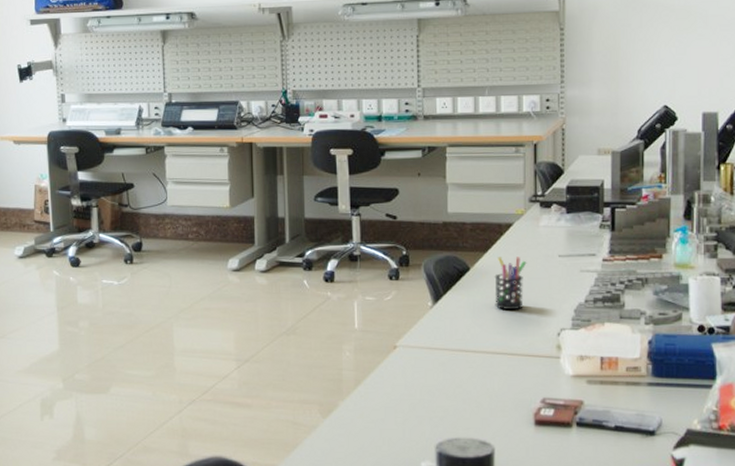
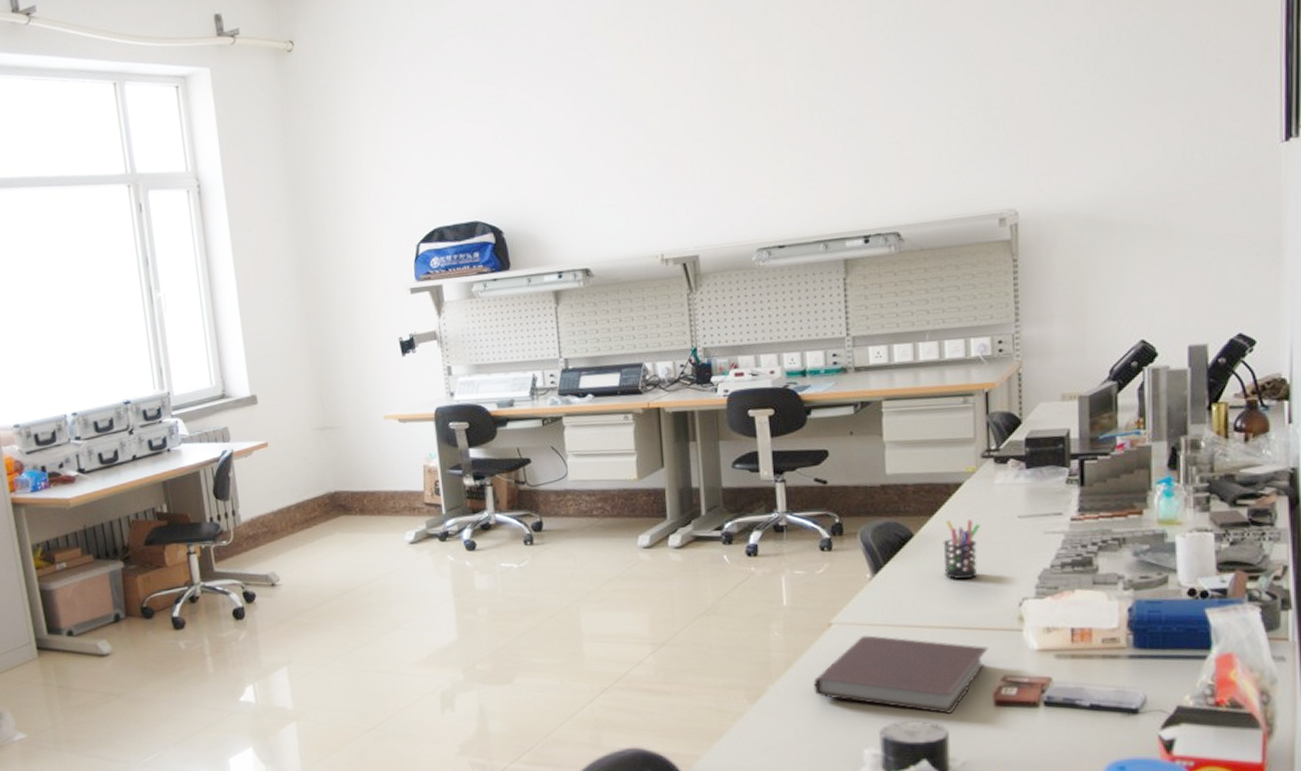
notebook: none [379,358,531,432] -> present [813,635,989,715]

